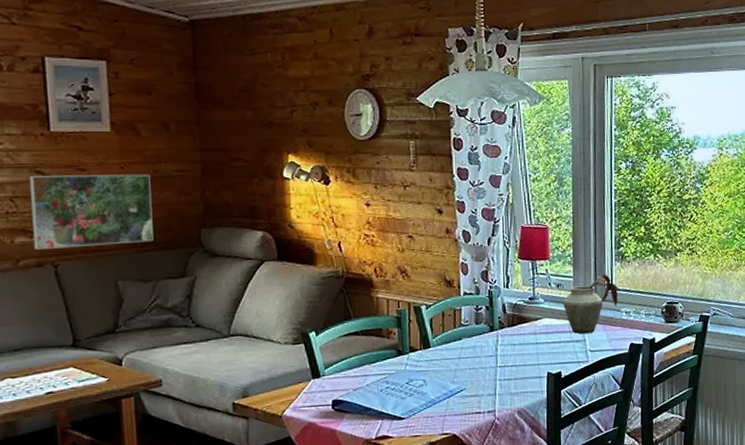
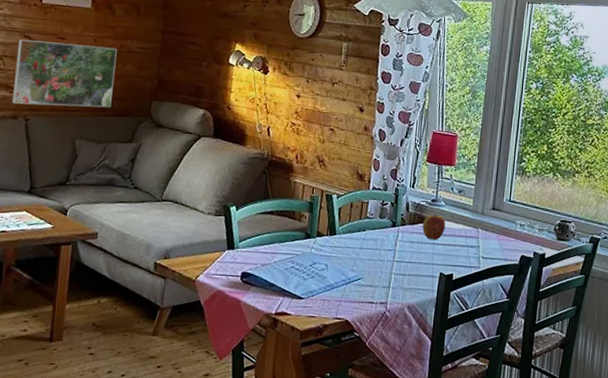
apple: none [523,313,548,339] -> present [422,214,446,240]
vase: present [563,274,619,334] -> none [462,185,516,241]

